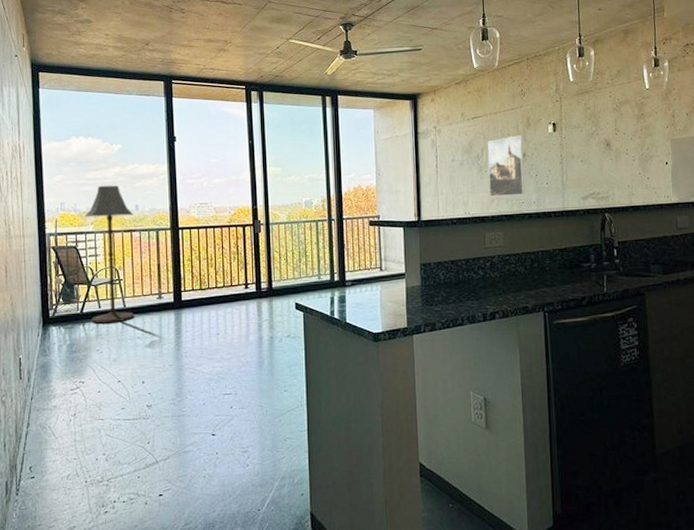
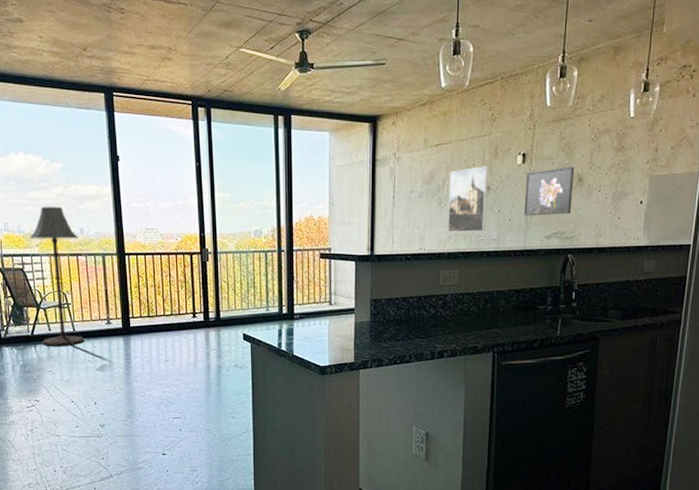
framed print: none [558,133,603,180] -> present [524,166,575,216]

